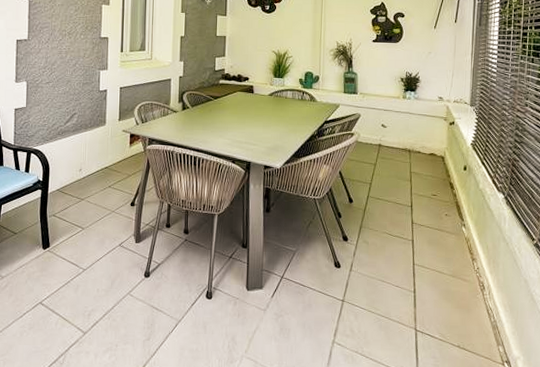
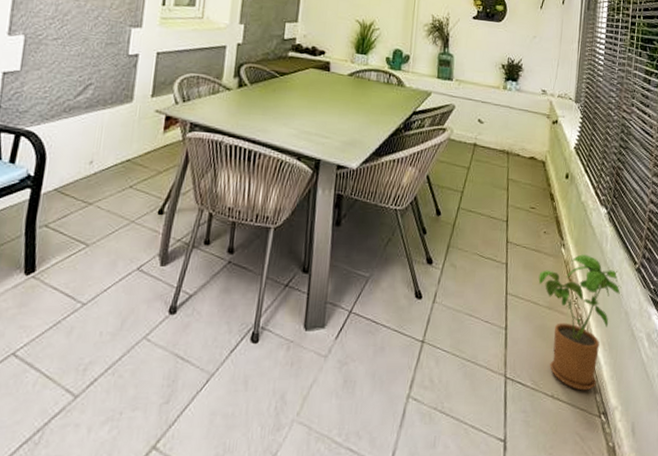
house plant: none [442,232,521,343] -> present [538,254,622,391]

